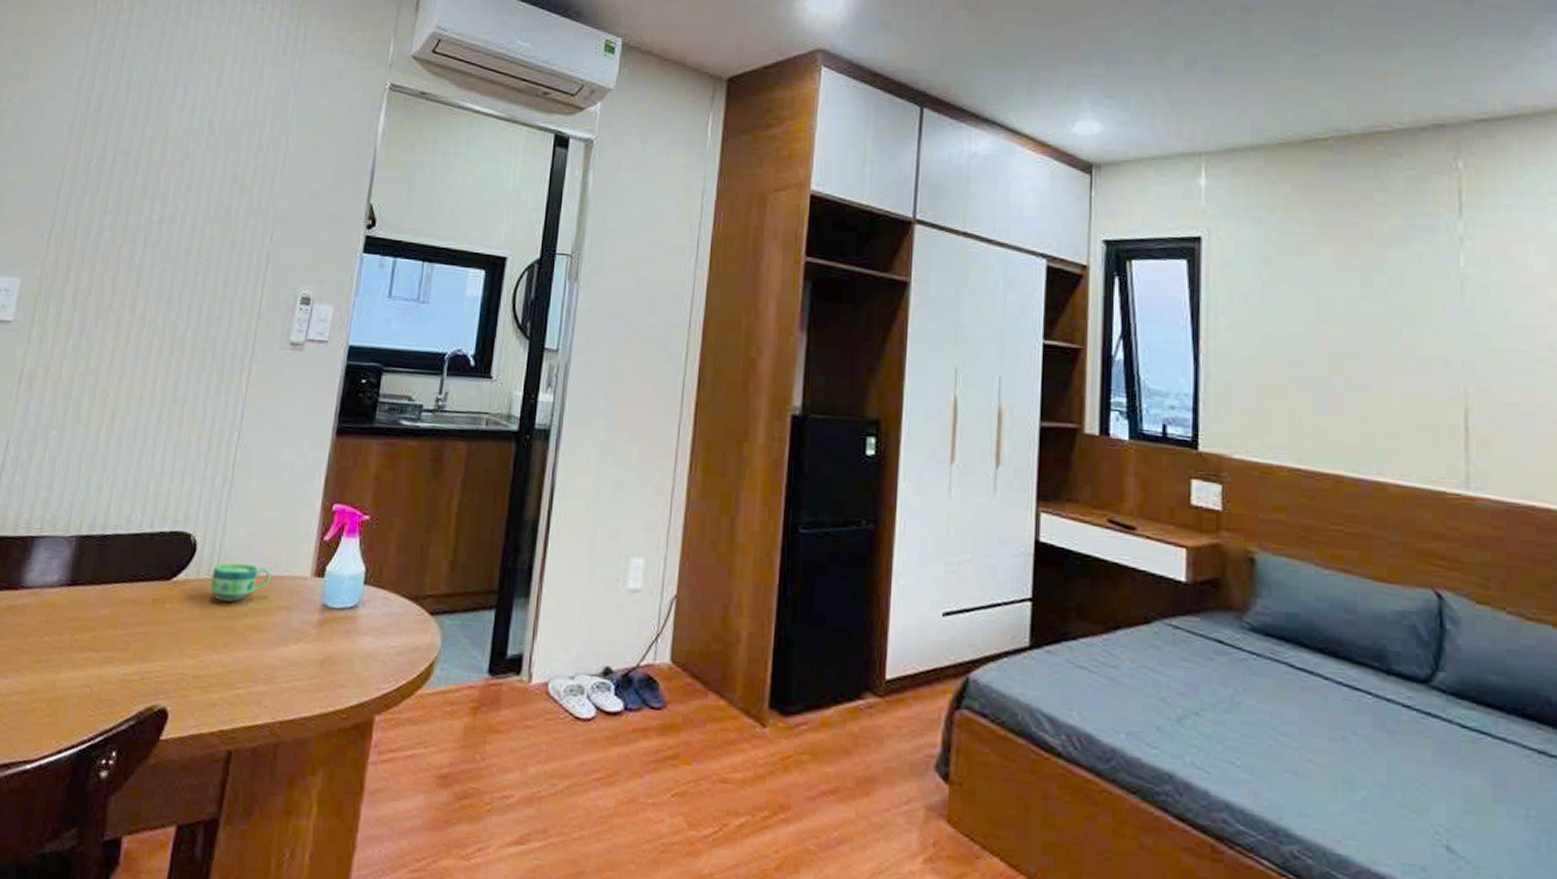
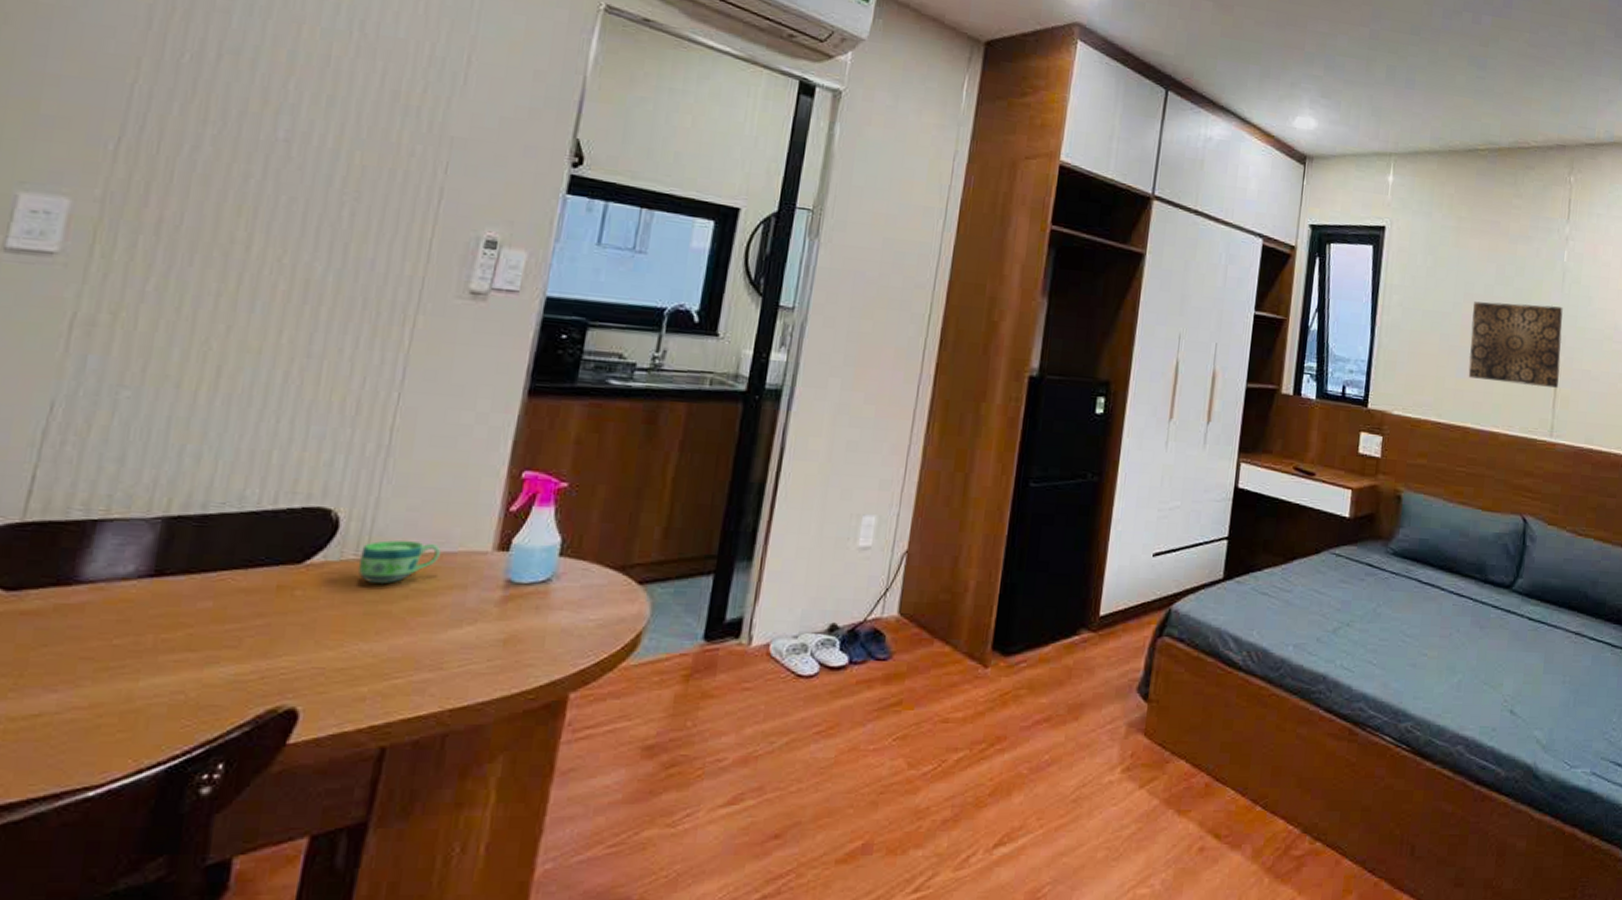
wall art: none [1331,320,1472,428] -> present [1468,301,1563,389]

